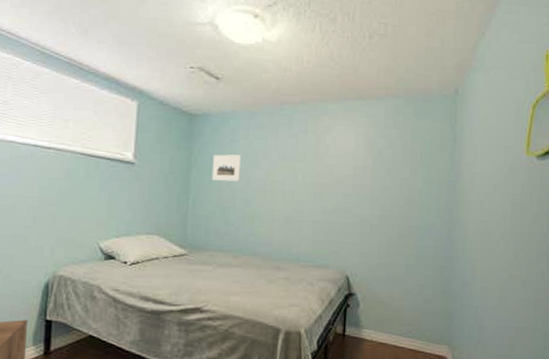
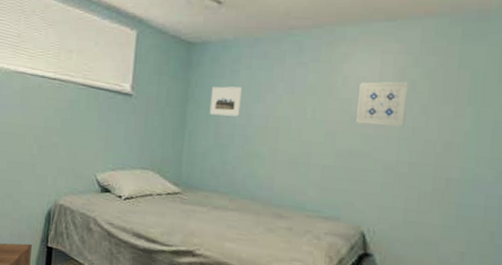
wall art: none [338,149,377,187] -> present [356,81,409,127]

